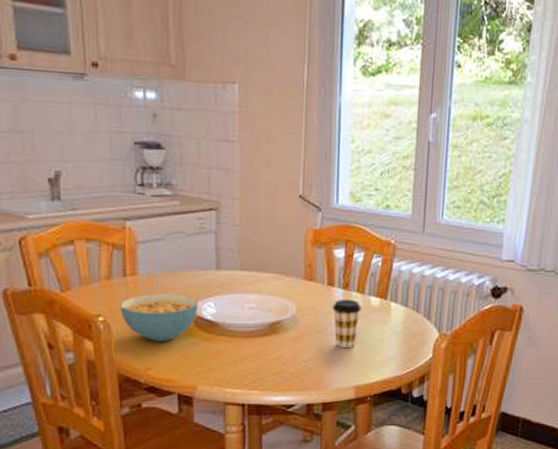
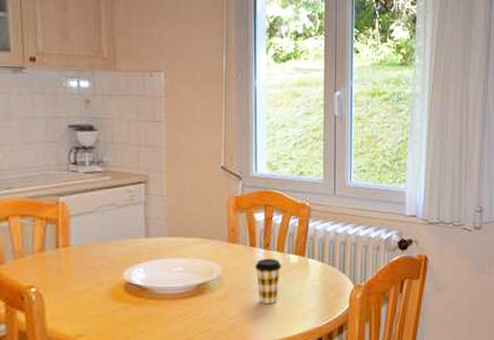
cereal bowl: present [120,293,199,342] -> none [52,261,129,309]

